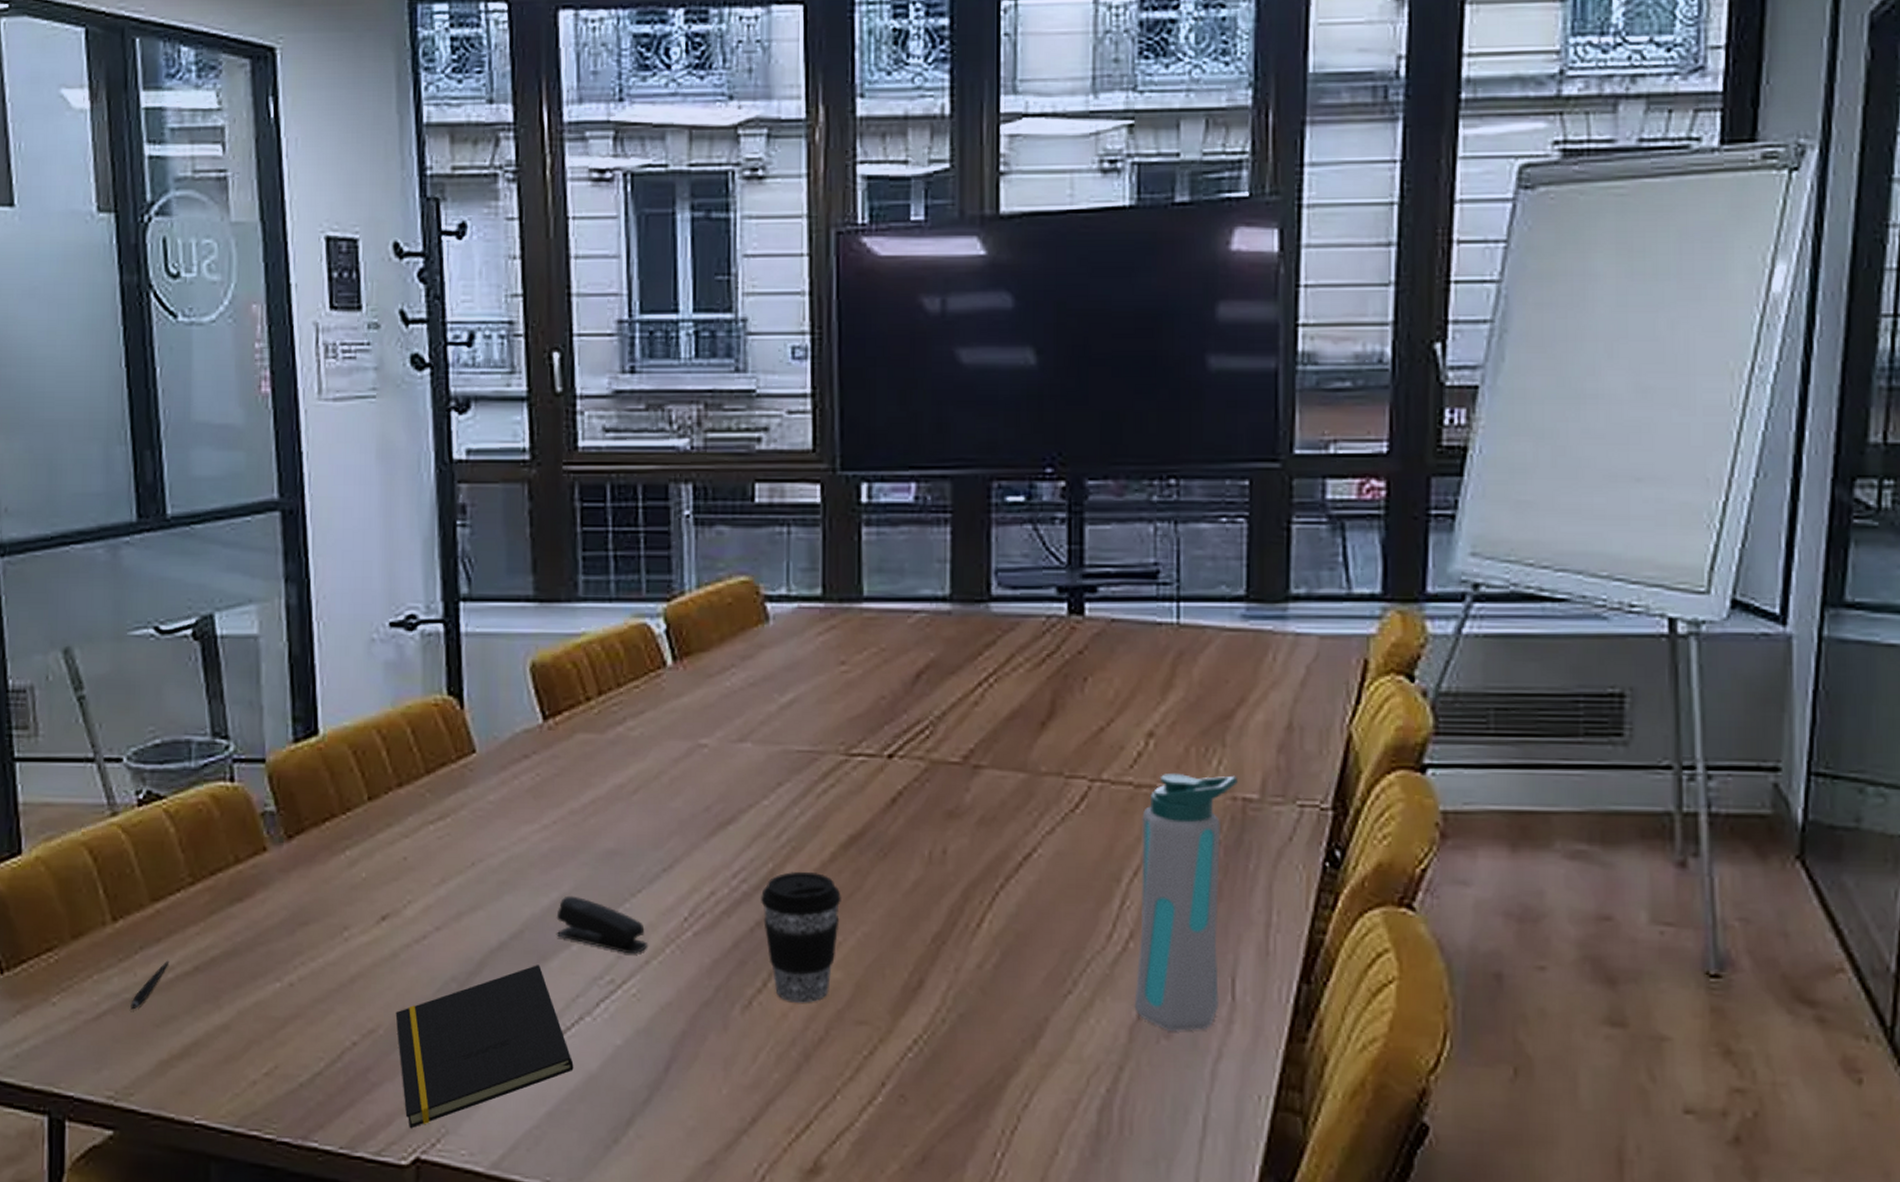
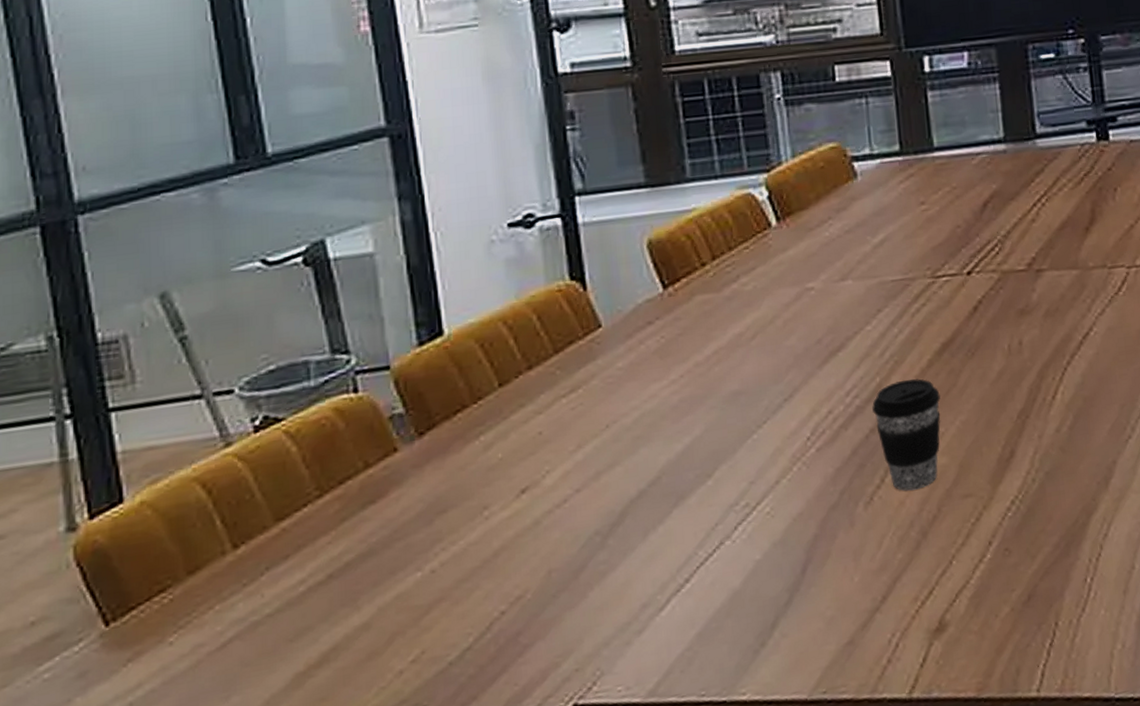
pen: present [130,960,170,1010] -> none [259,574,300,631]
notepad: present [395,965,574,1129] -> none [542,504,719,679]
stapler: present [556,895,649,954] -> none [690,437,777,479]

